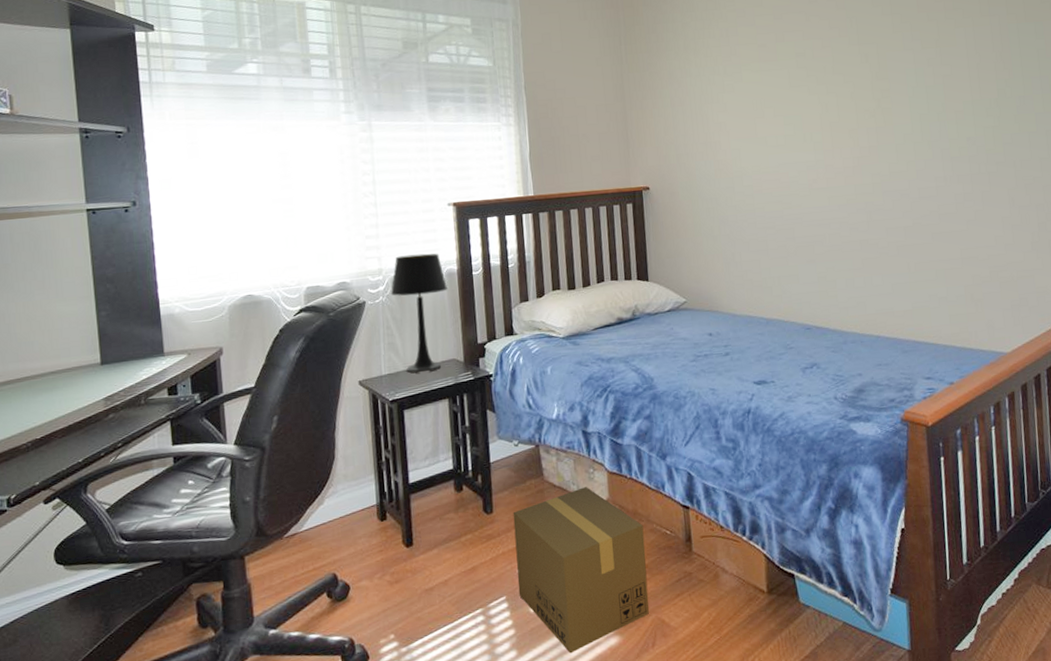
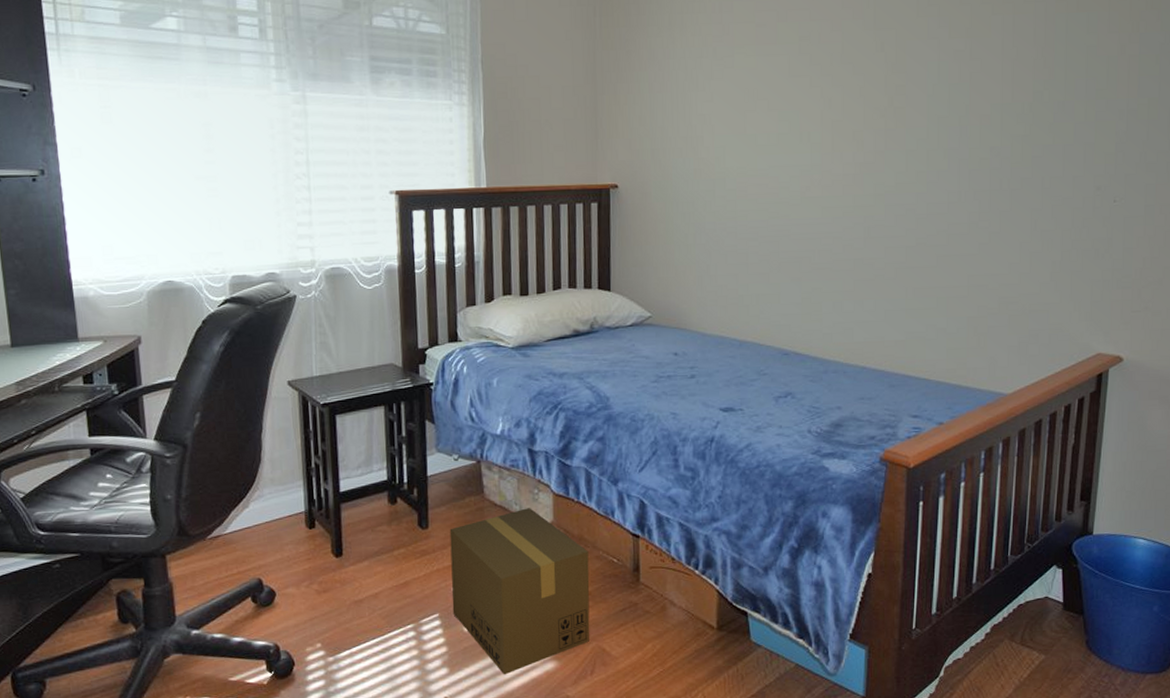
table lamp: present [390,253,447,373] -> none [323,246,386,376]

